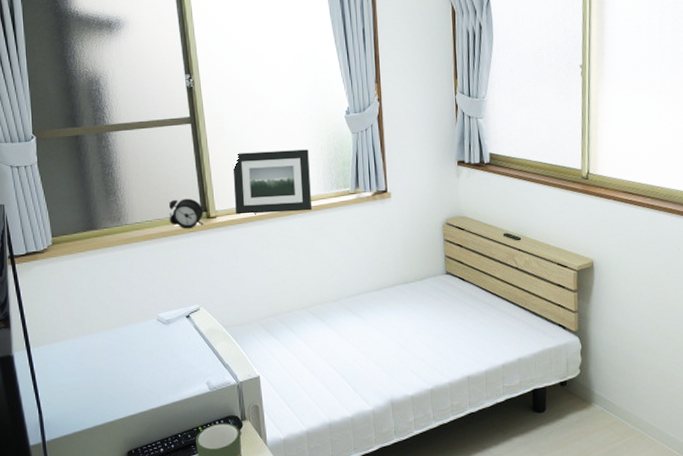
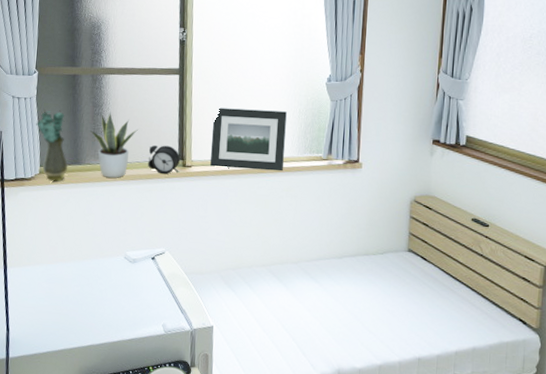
vase: none [41,174,84,251] -> present [36,108,68,182]
potted plant: none [101,170,155,240] -> present [89,111,139,178]

